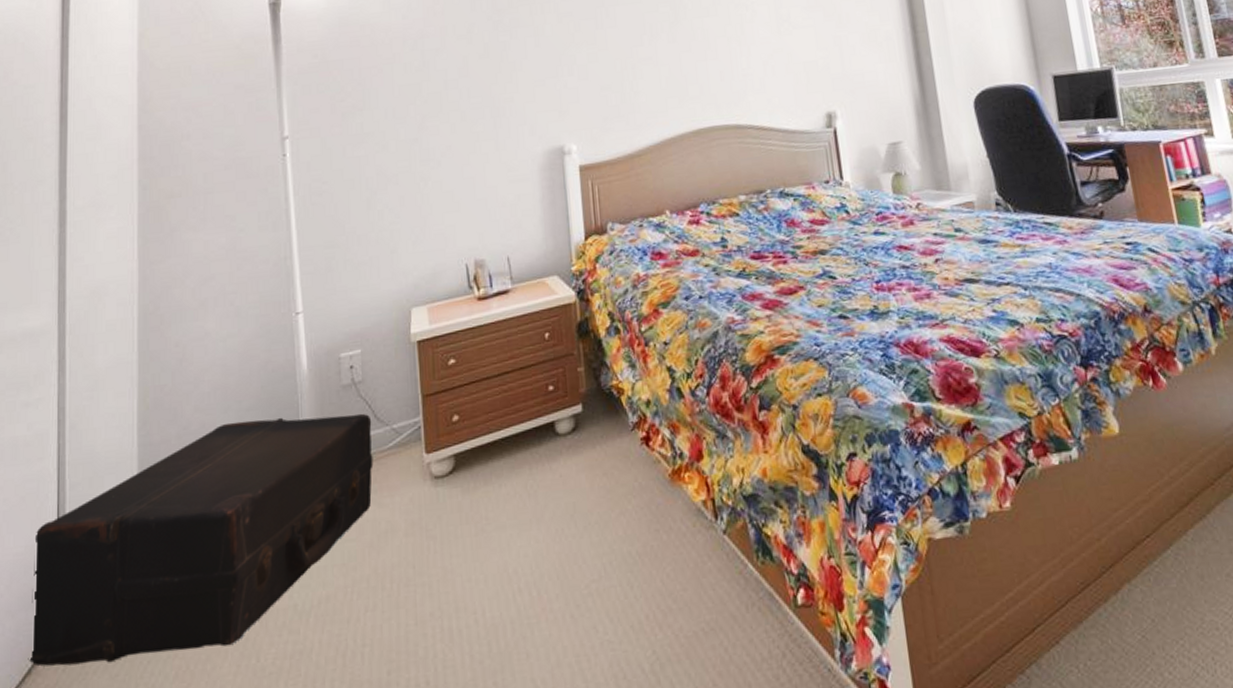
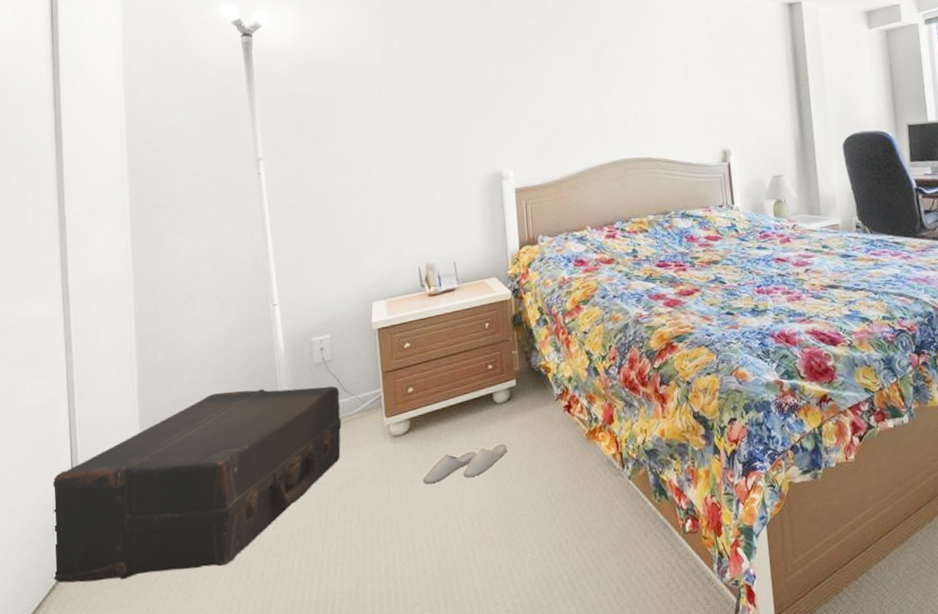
slippers: none [469,486,573,540] -> present [422,443,508,484]

